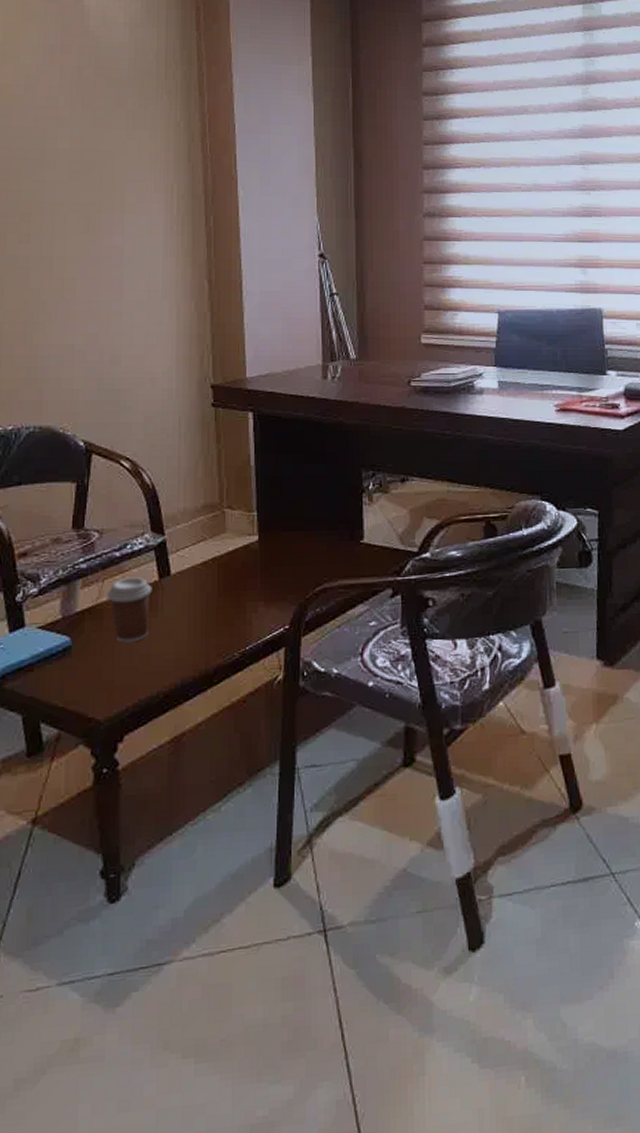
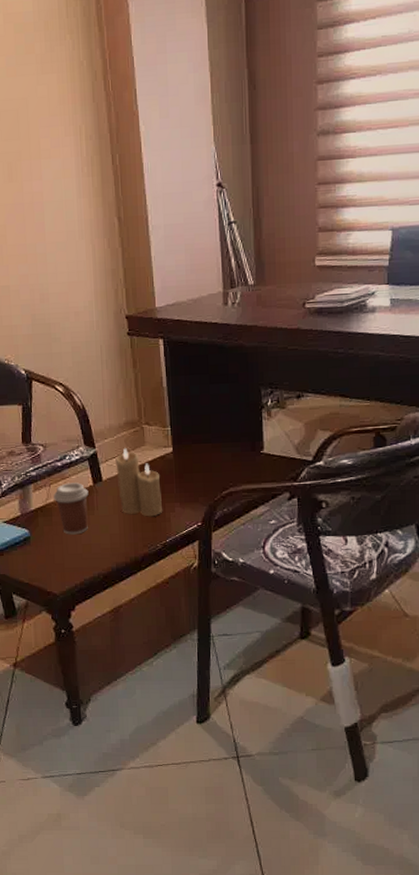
candle: none [188,536,242,619] -> present [115,448,162,517]

